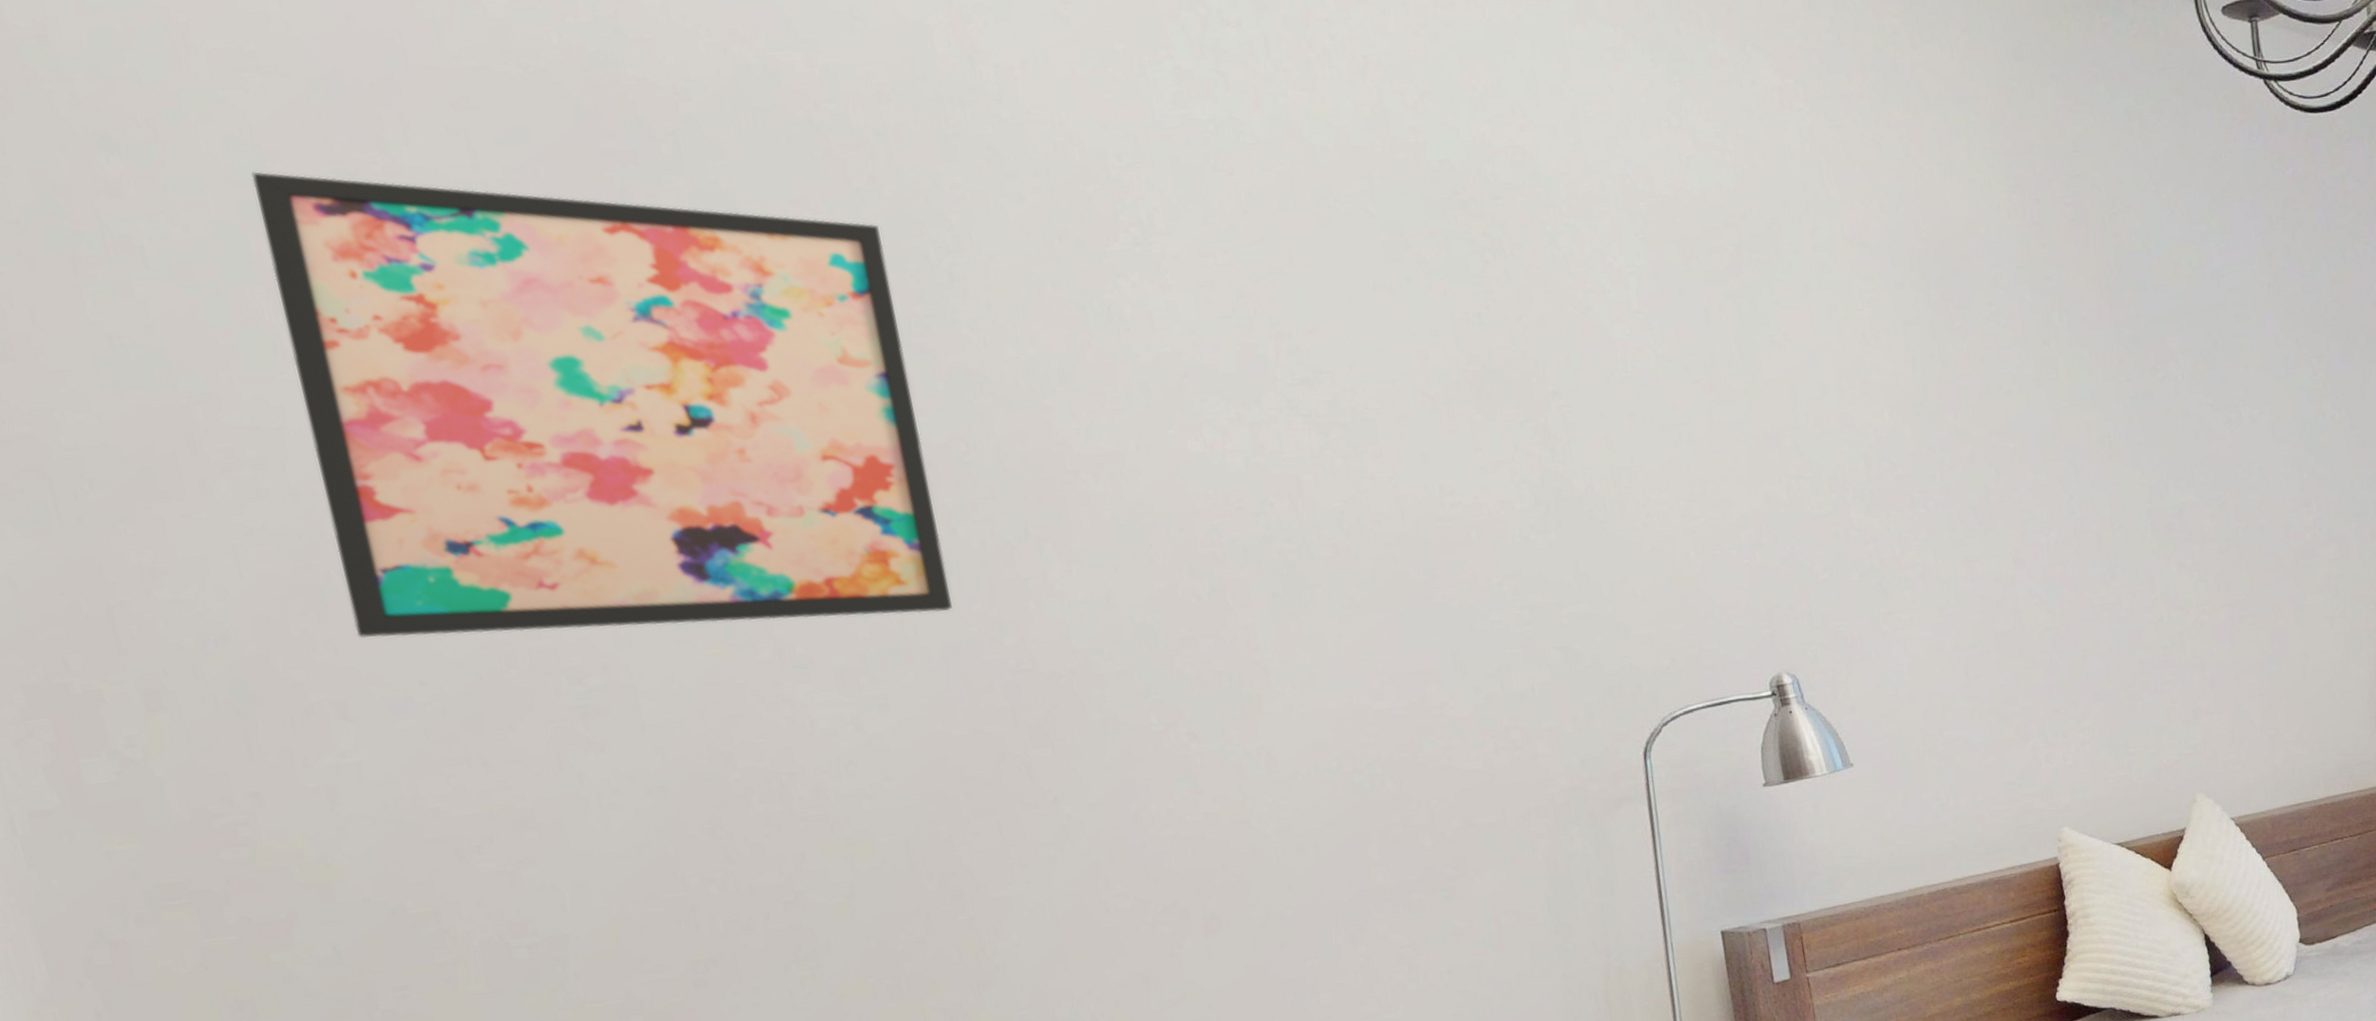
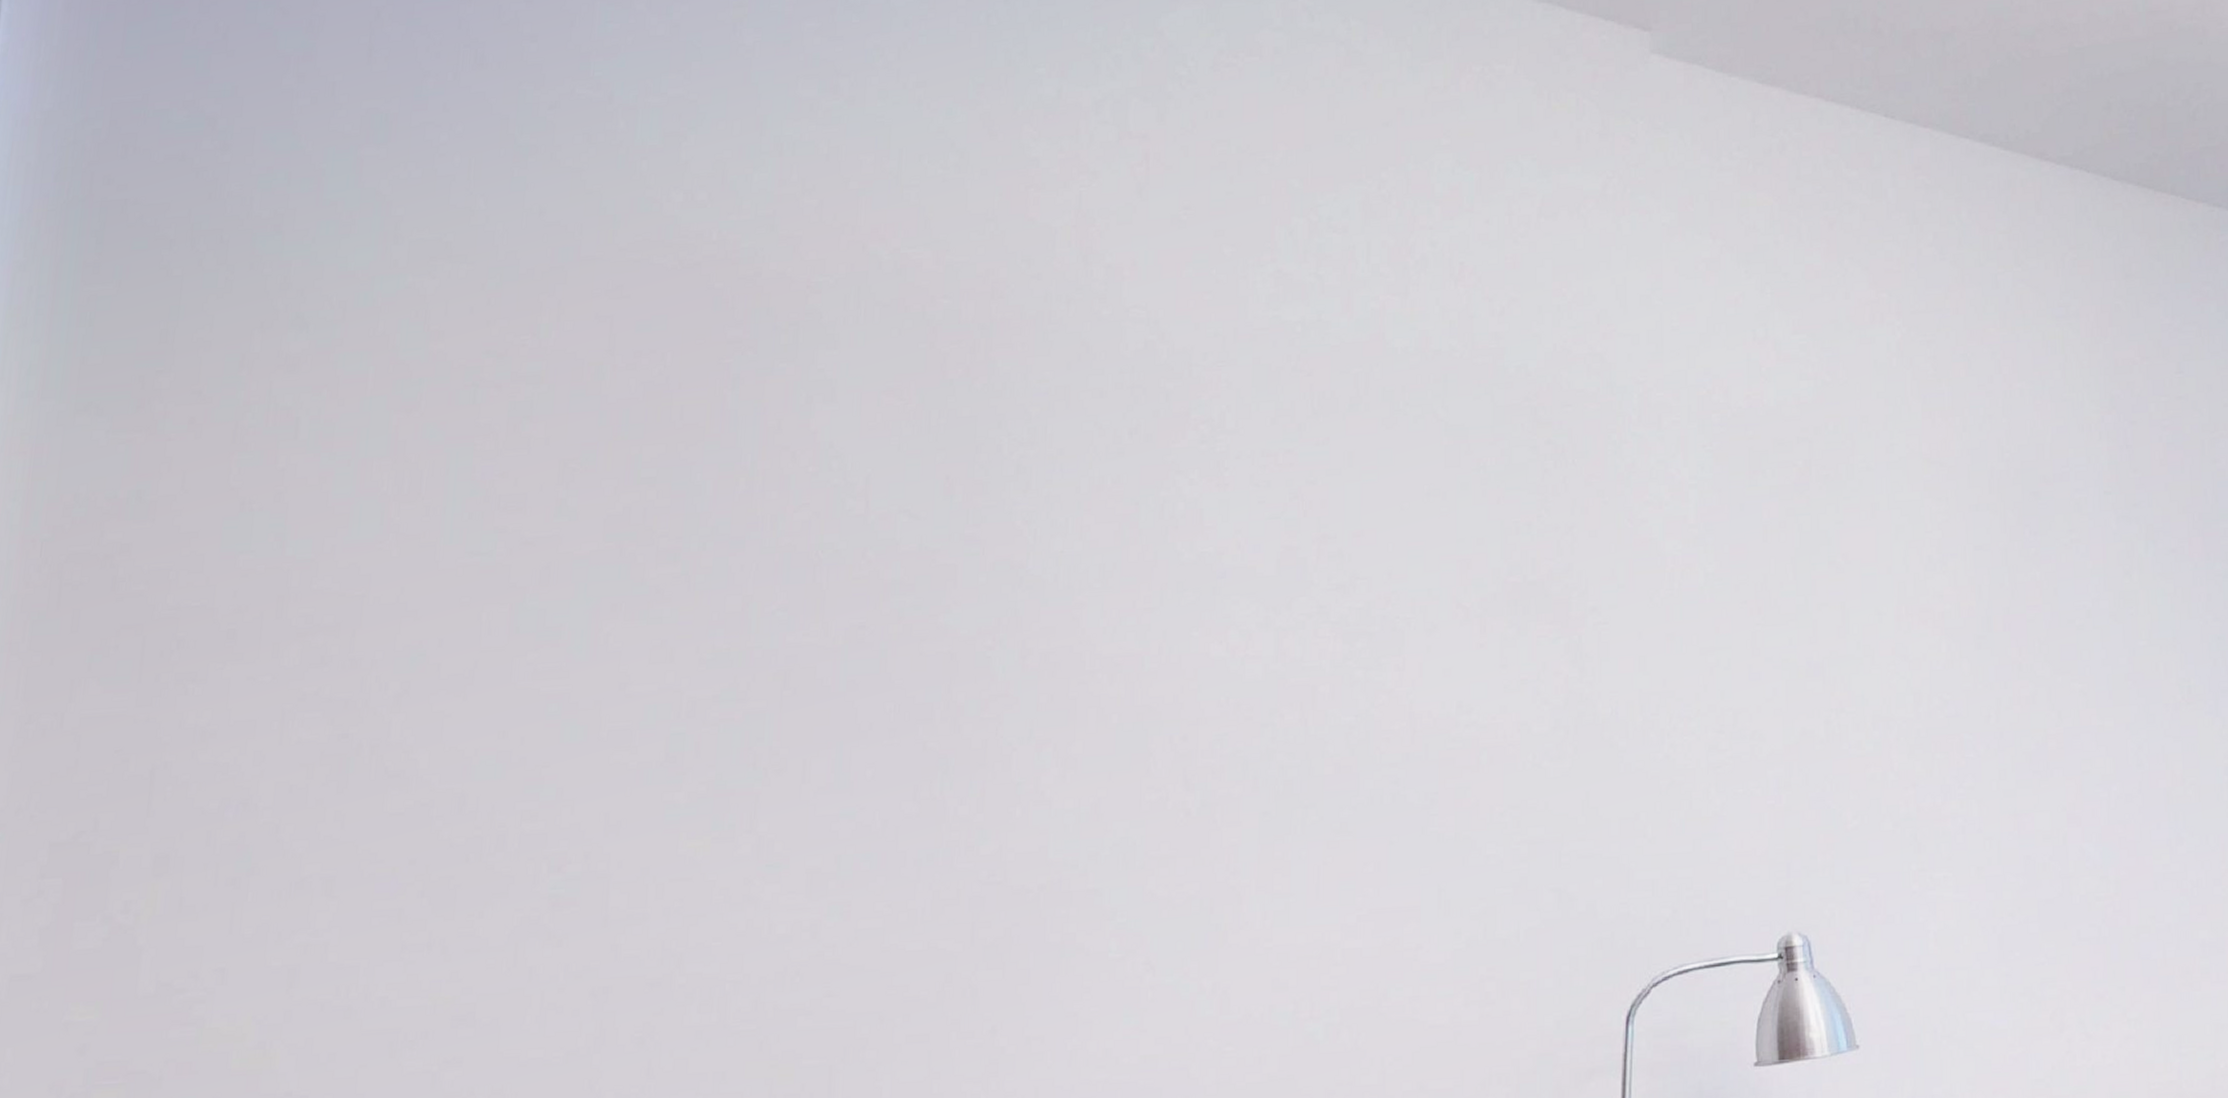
wall art: present [251,171,952,639] -> none [367,351,962,815]

